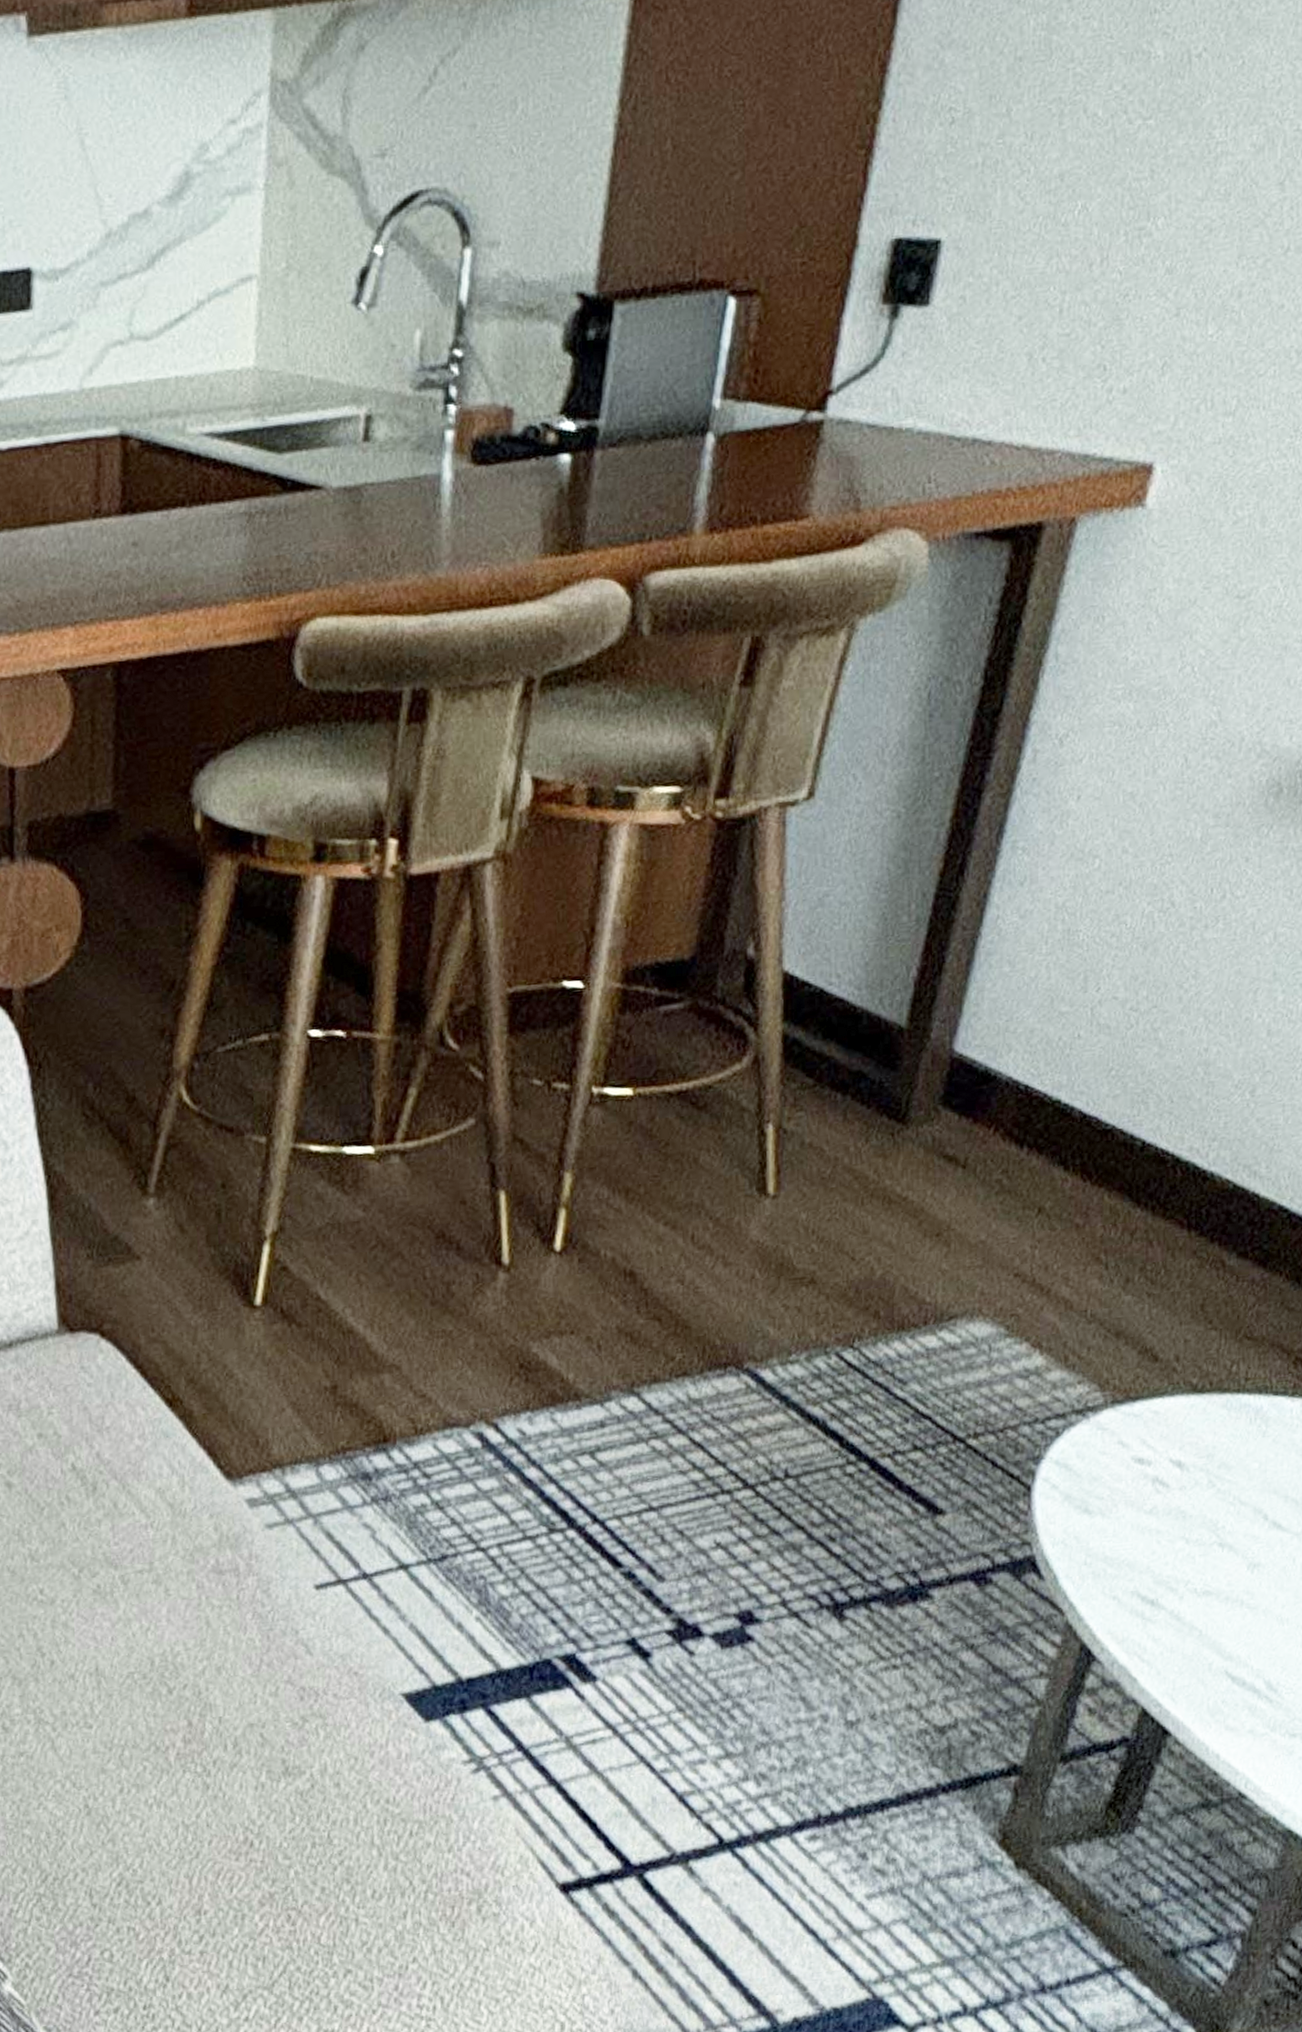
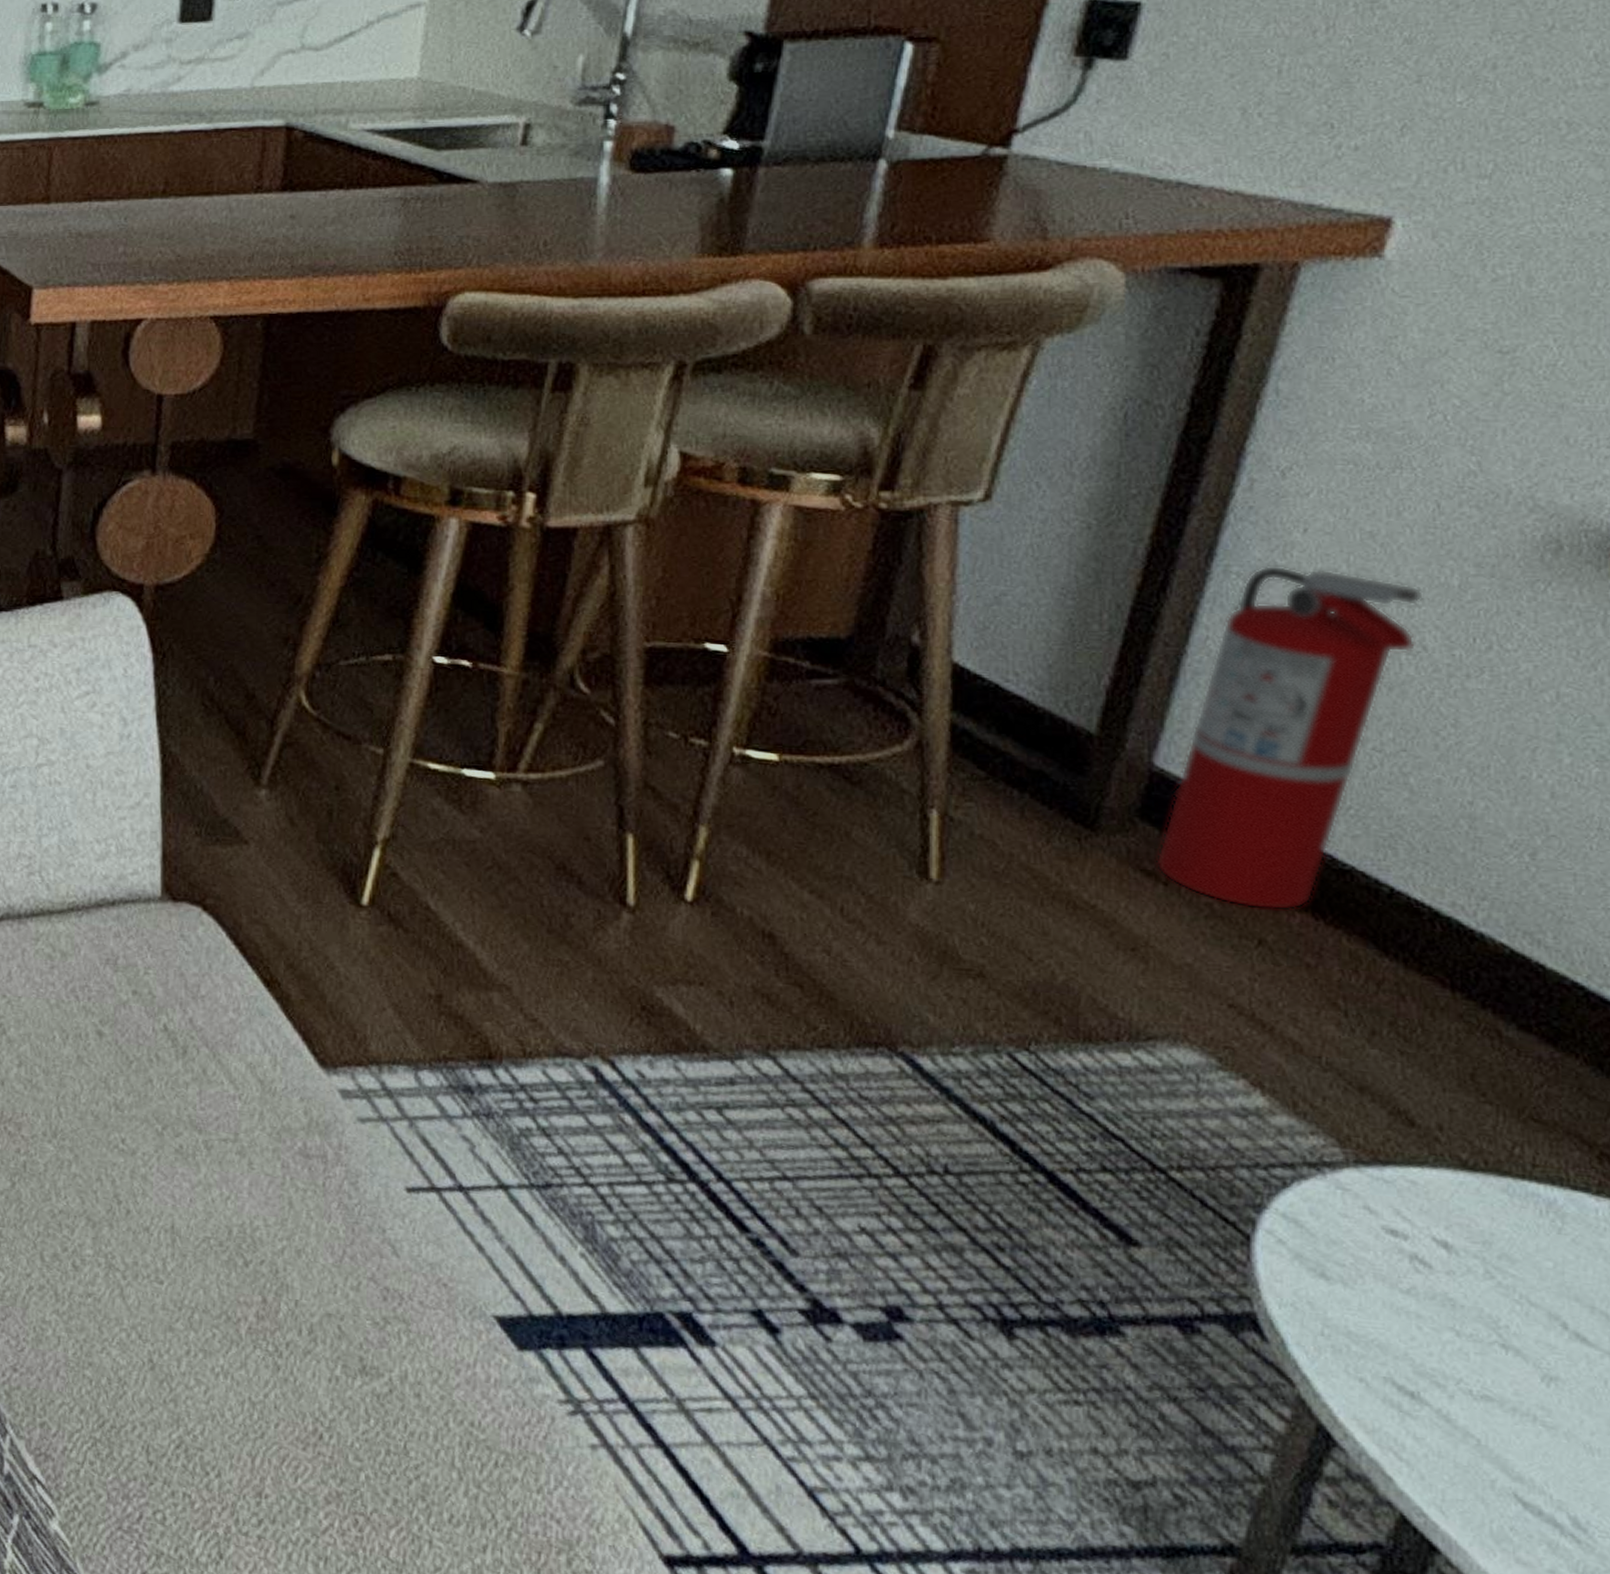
fire extinguisher: none [956,835,1174,1179] -> present [1156,565,1425,911]

